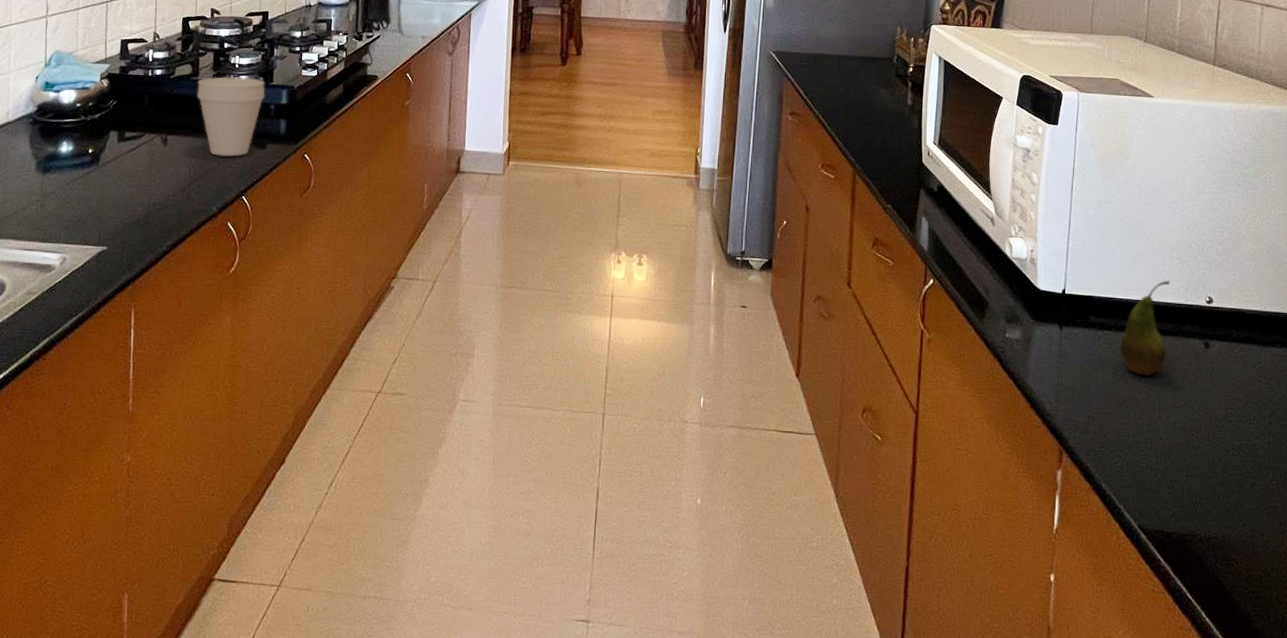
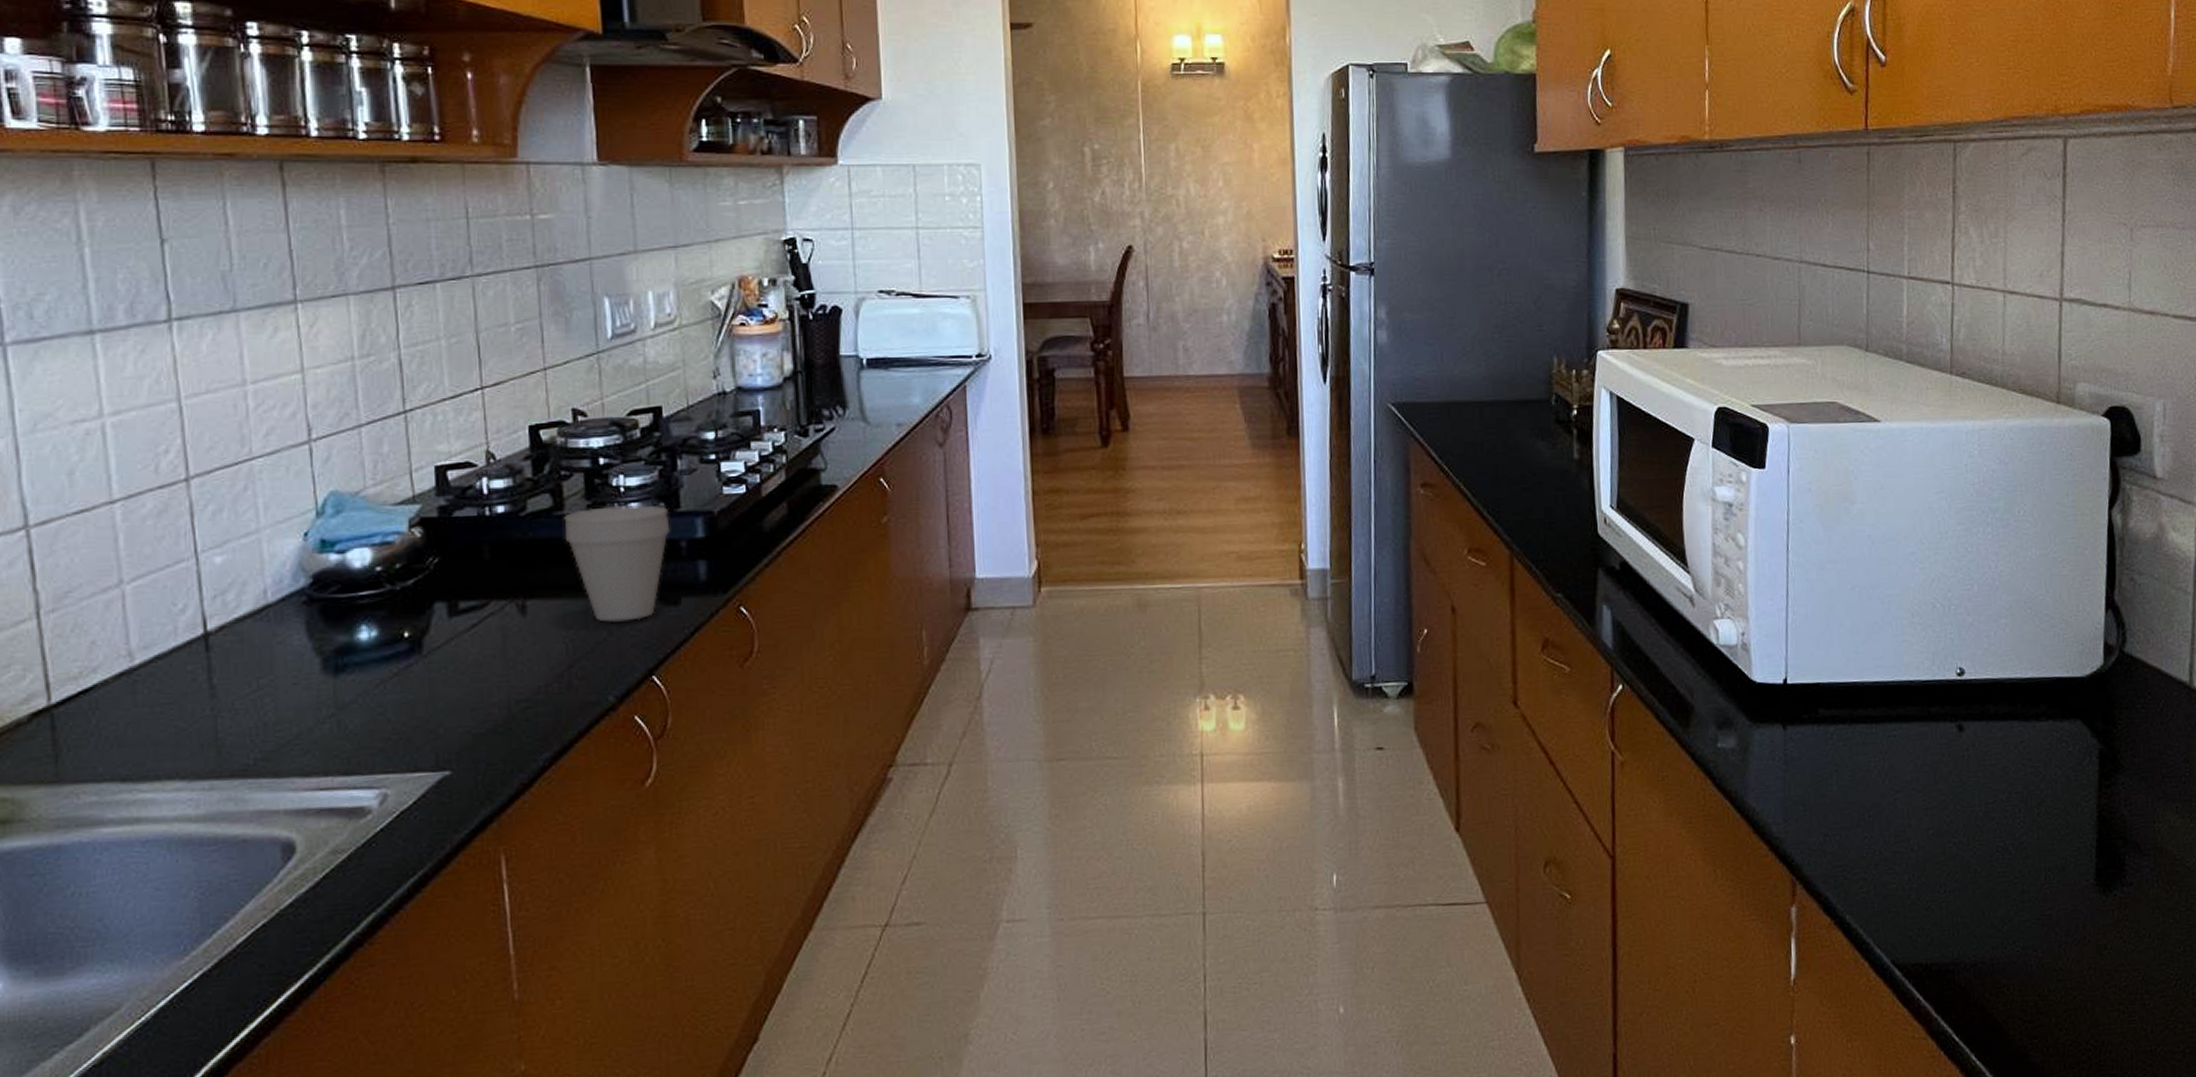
fruit: present [1120,280,1170,375] -> none [1857,653,1913,775]

